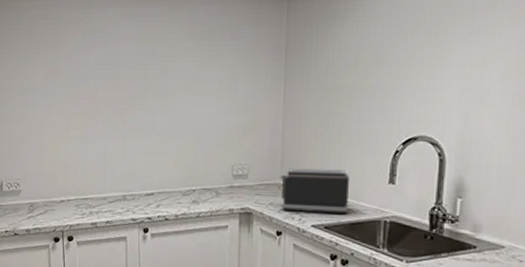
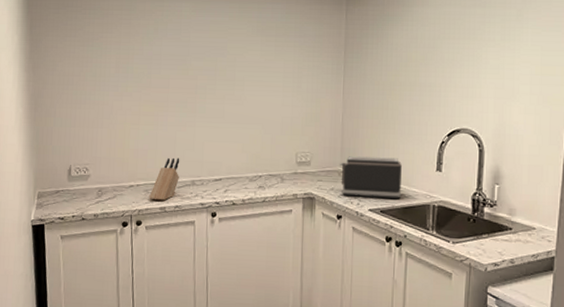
knife block: none [80,171,110,216] -> present [149,157,180,201]

